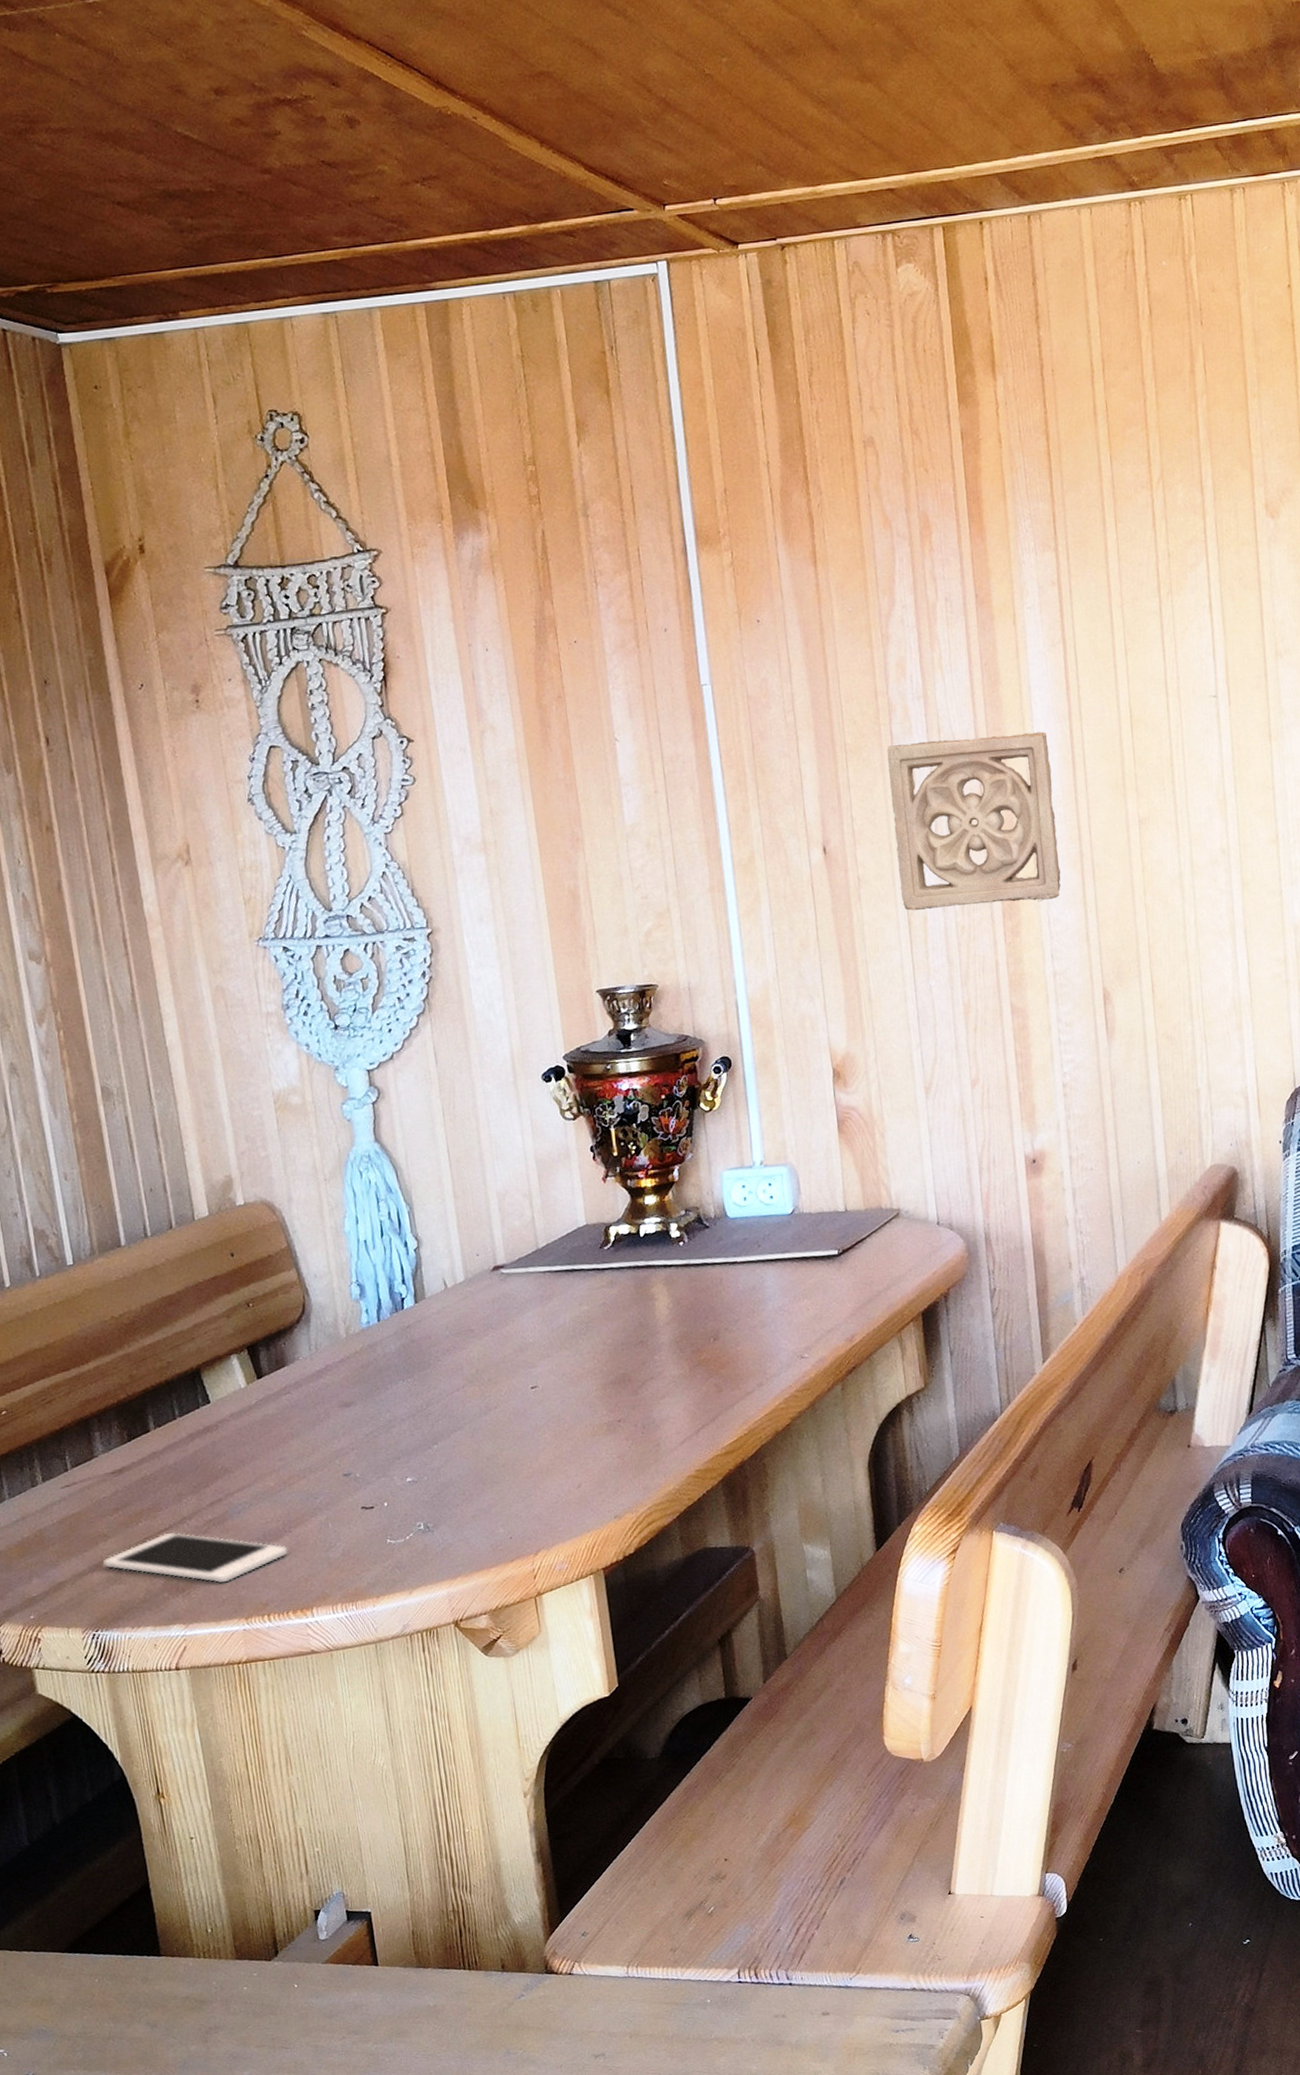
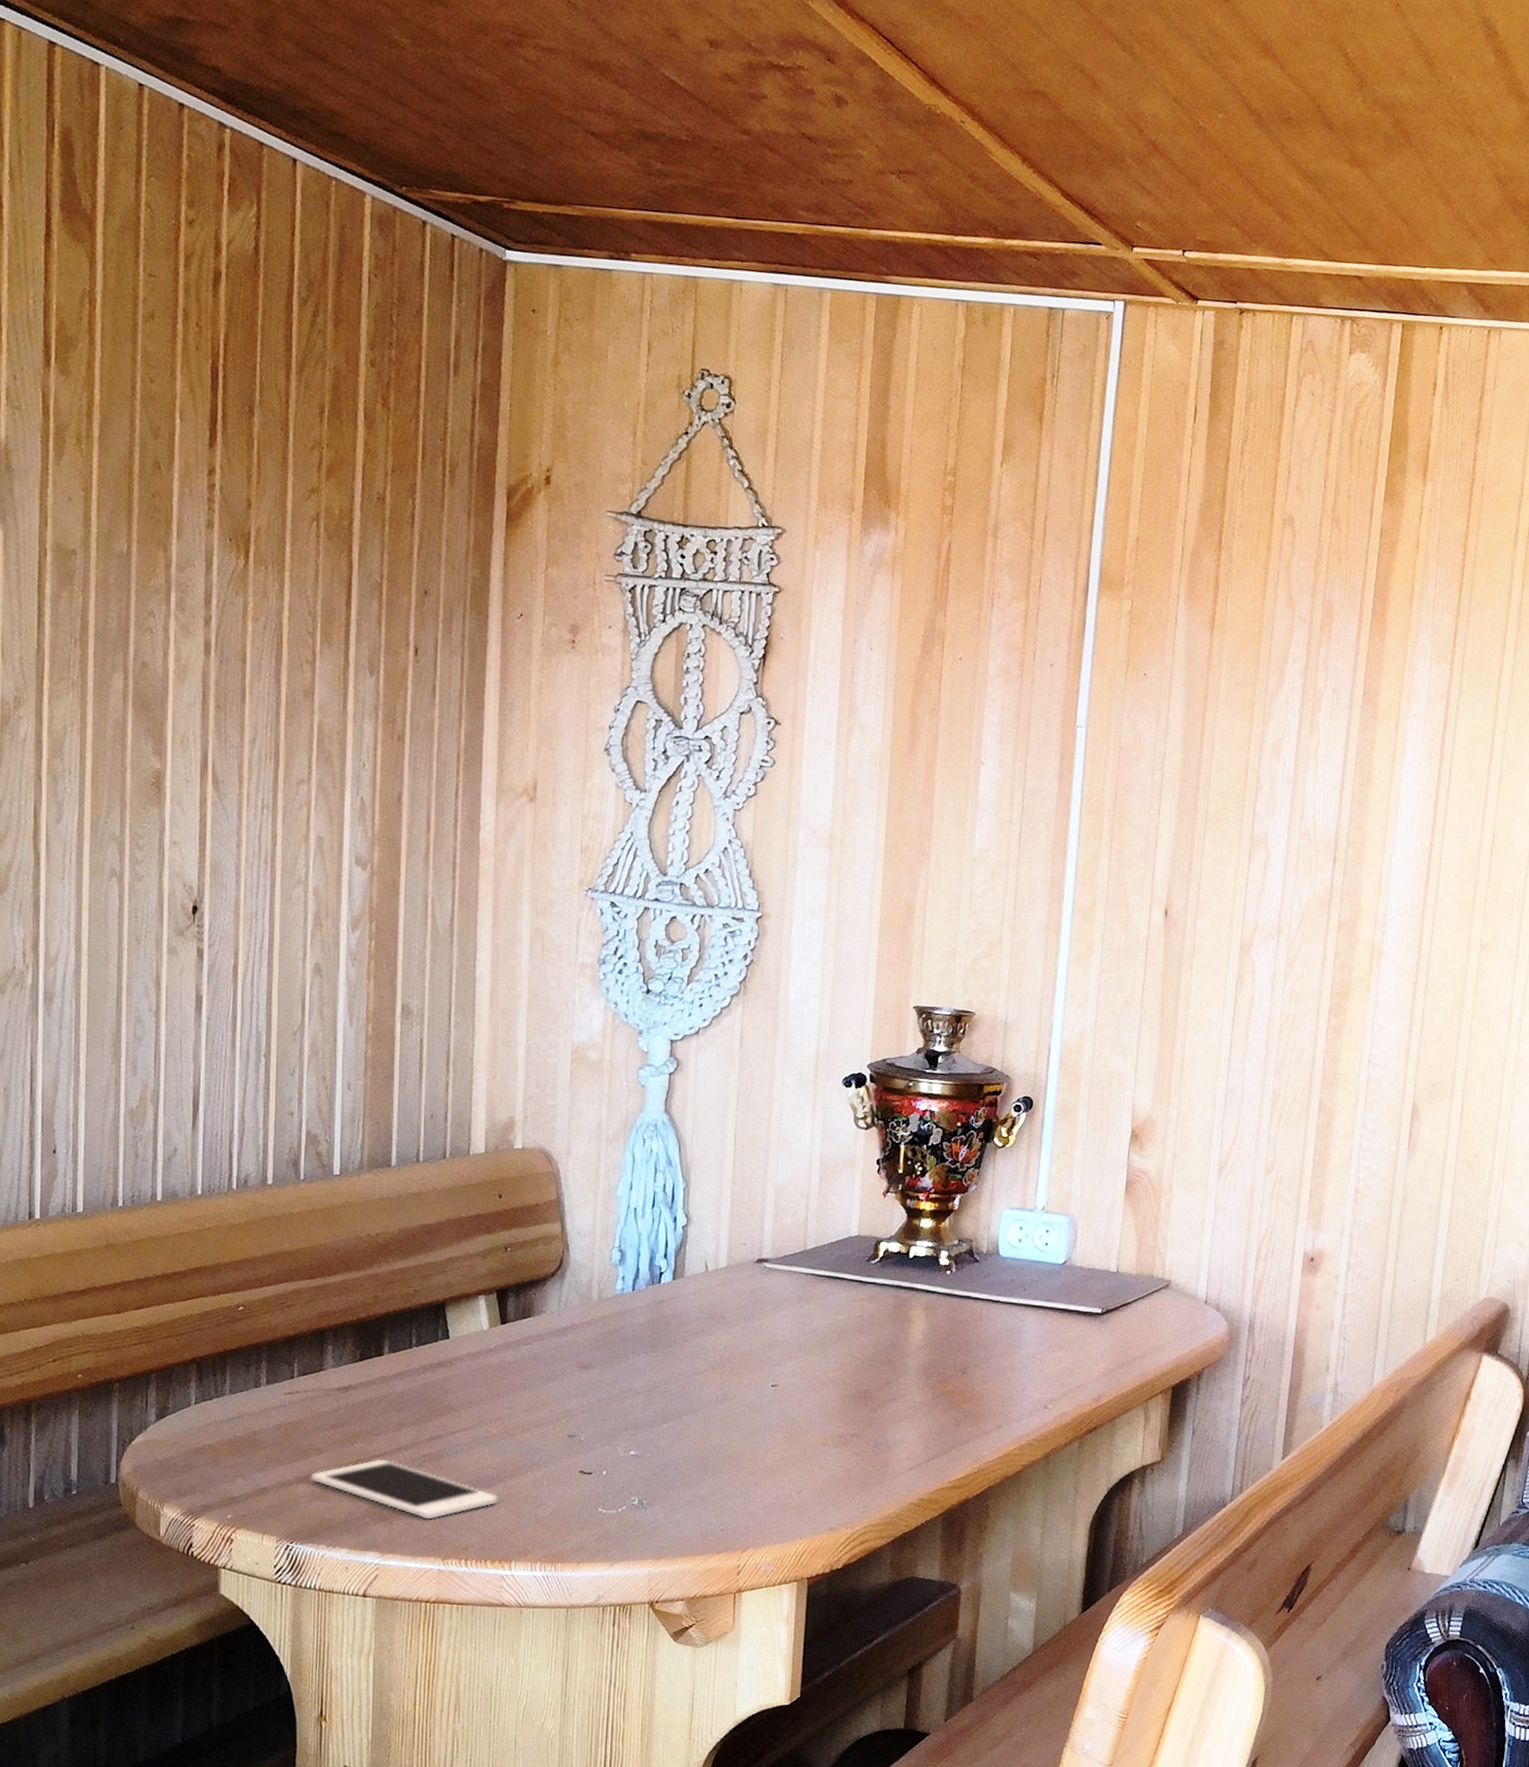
wall ornament: present [887,731,1061,911] -> none [1233,823,1408,1006]

